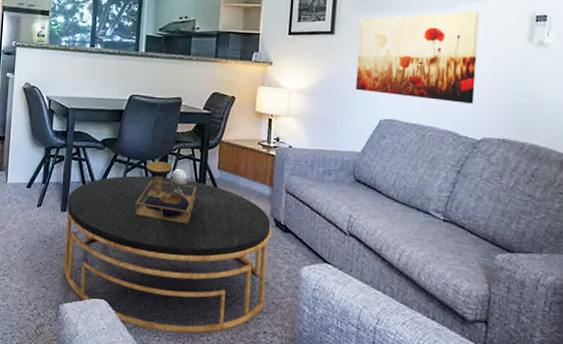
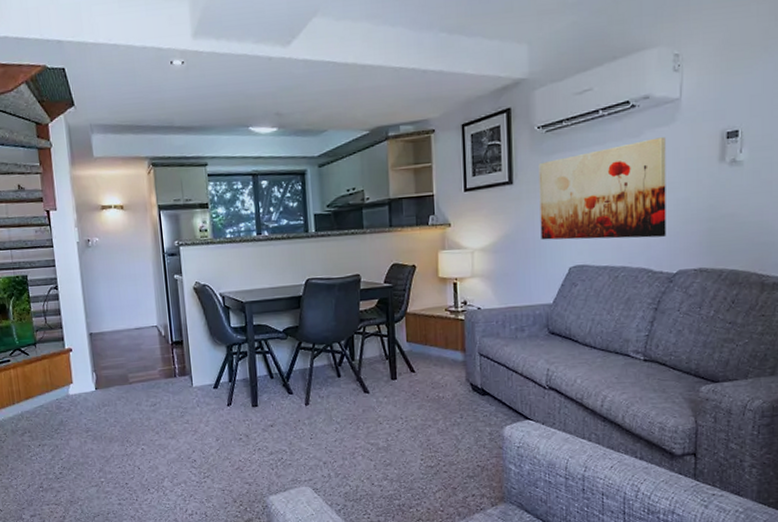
coffee table: present [63,161,272,334] -> none [257,342,470,509]

